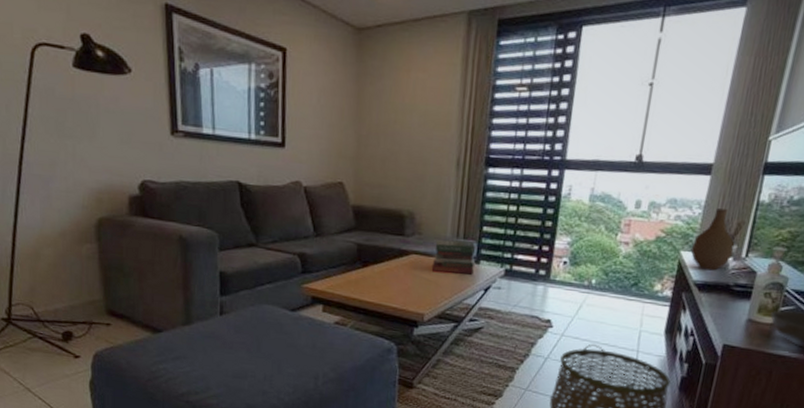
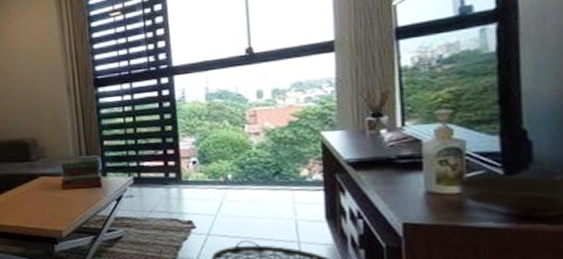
vase: present [690,208,734,271] -> none [332,82,386,147]

